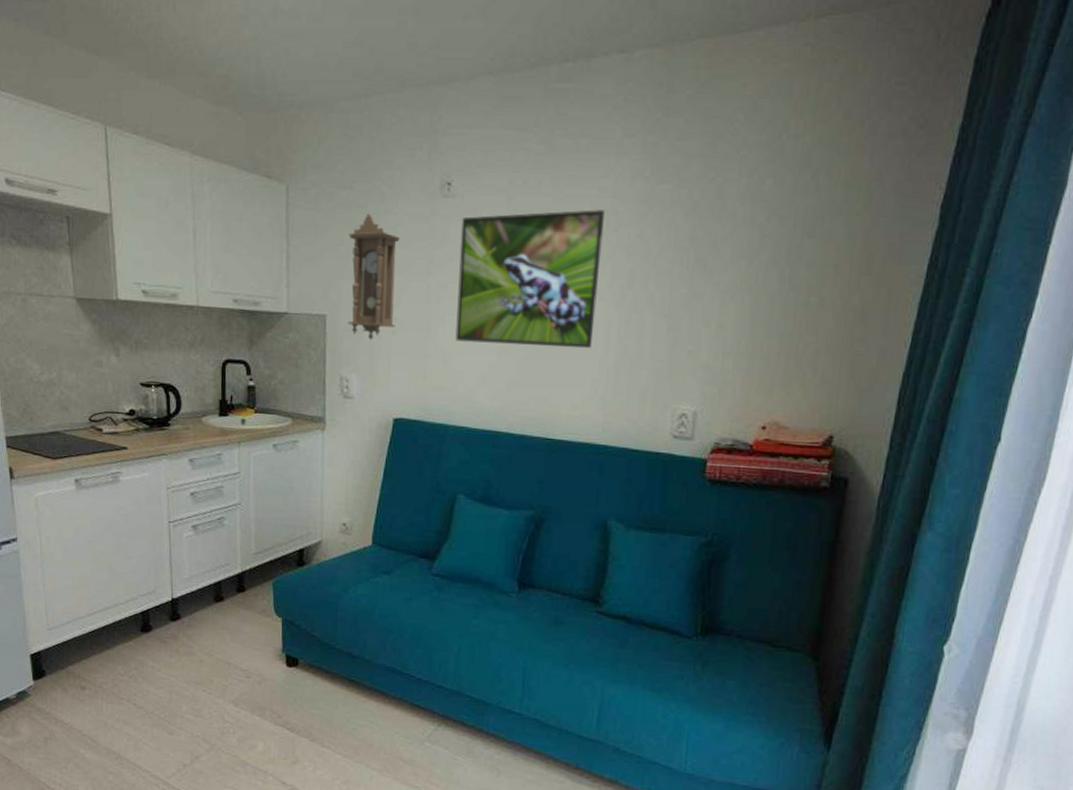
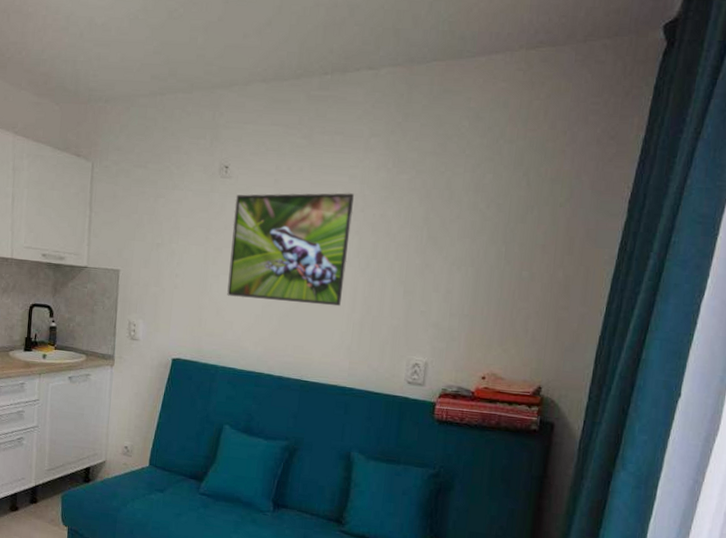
pendulum clock: present [347,213,400,341] -> none [137,188,184,293]

